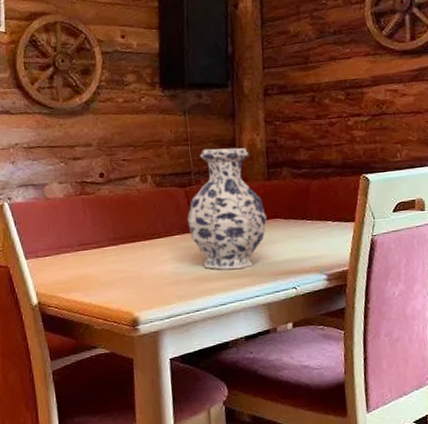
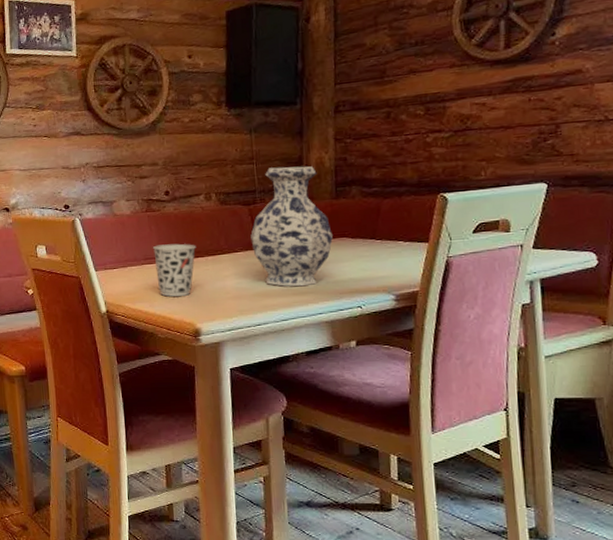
cup: none [87,228,133,285] -> present [152,243,197,297]

